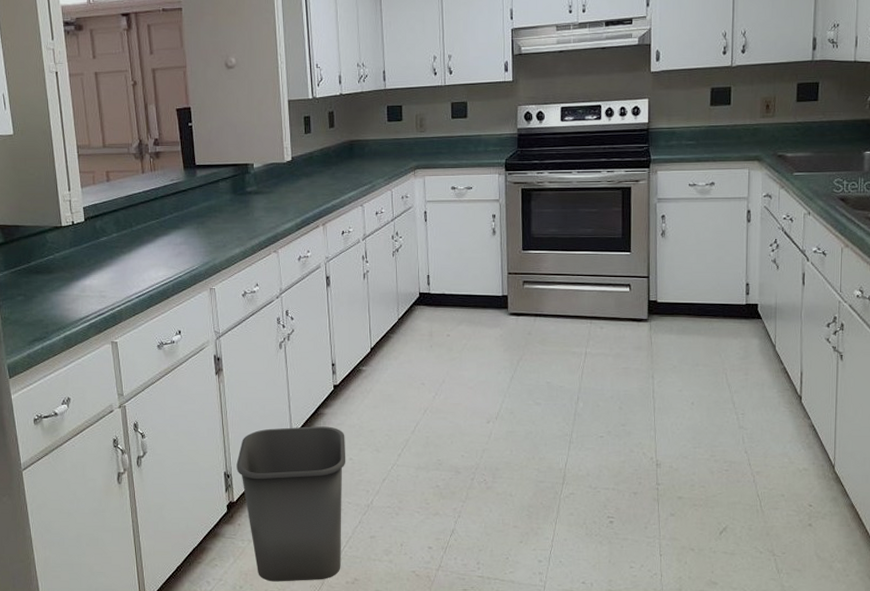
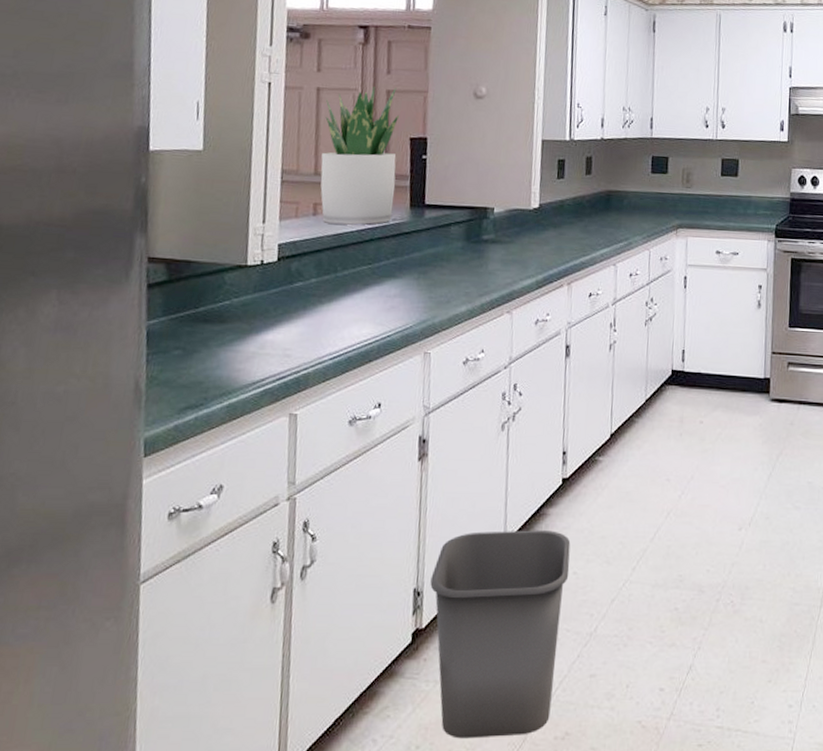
planter: none [104,66,170,187] -> present [320,87,399,225]

